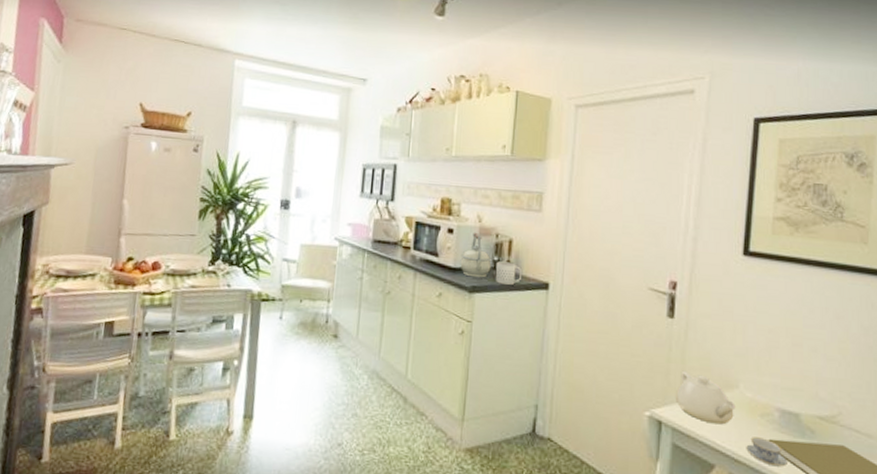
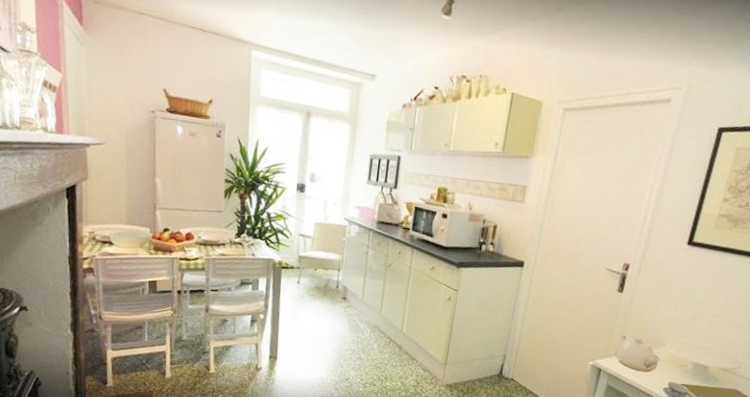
bowl: none [63,260,114,283] -> present [107,230,152,249]
kettle: present [460,233,491,278] -> none [451,218,478,256]
mug: present [495,261,523,286] -> none [479,243,503,263]

